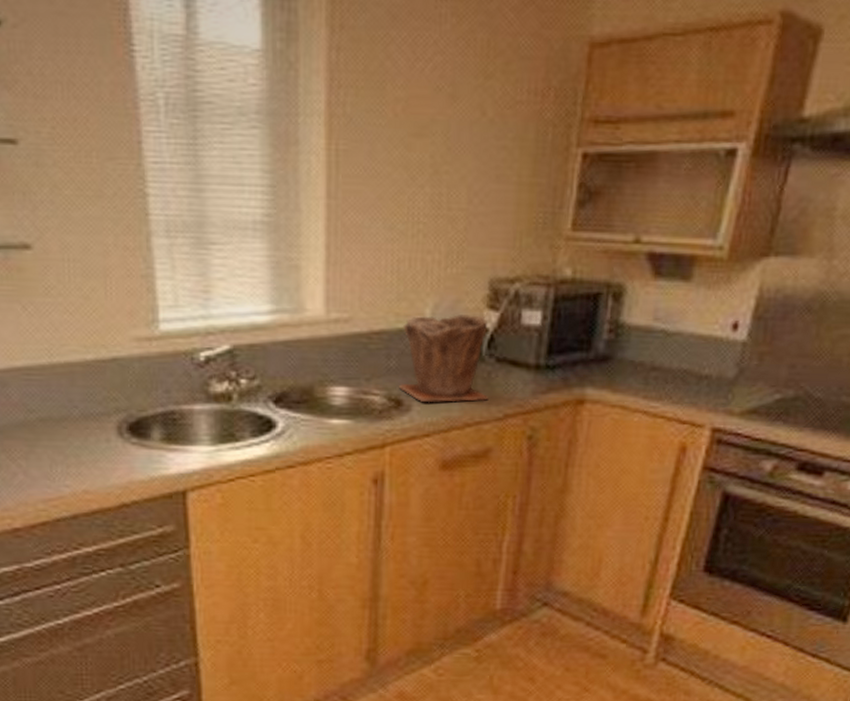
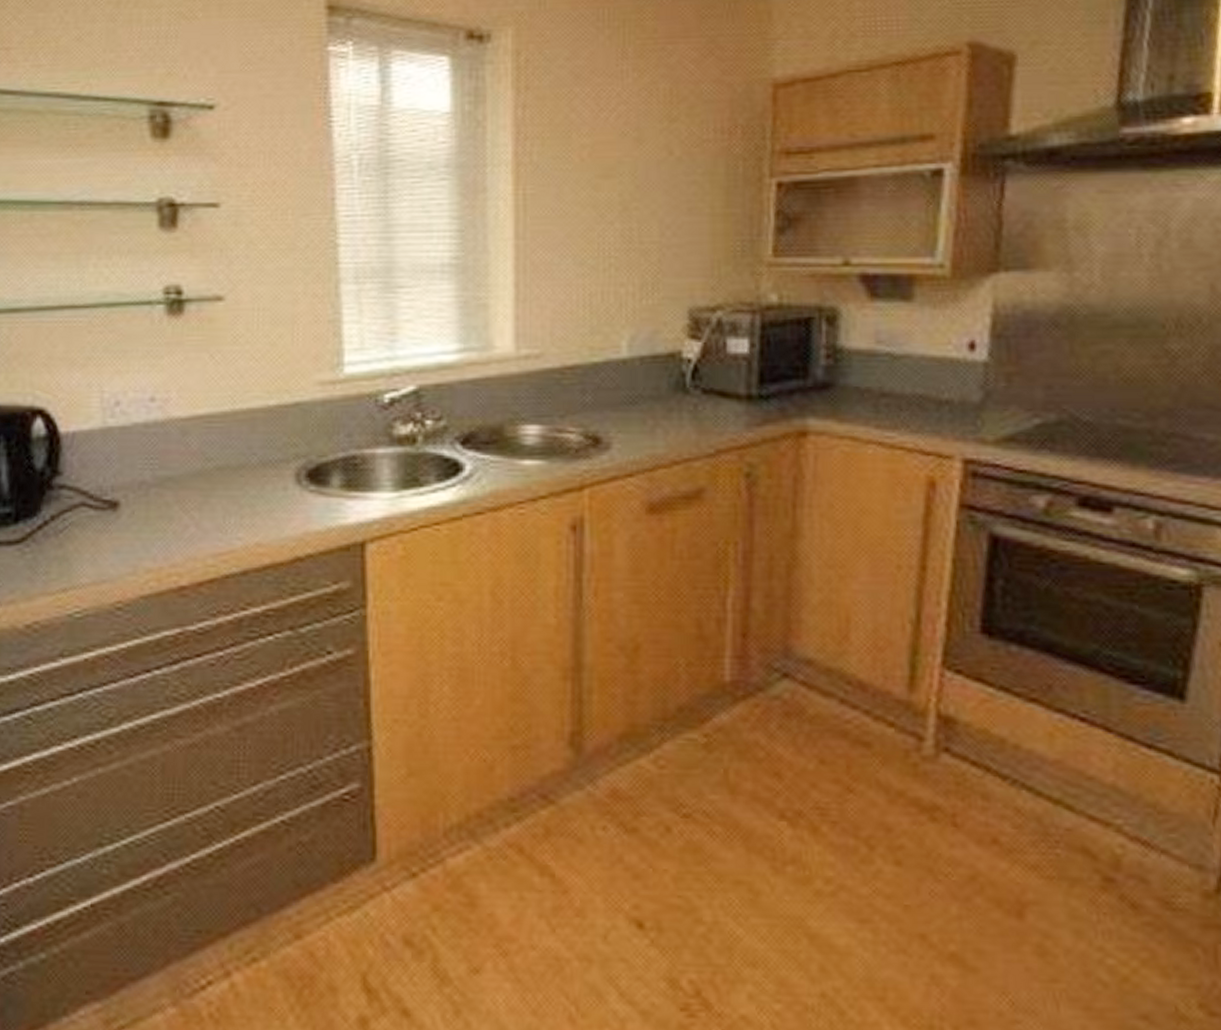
plant pot: present [399,314,489,403] -> none [596,345,697,440]

